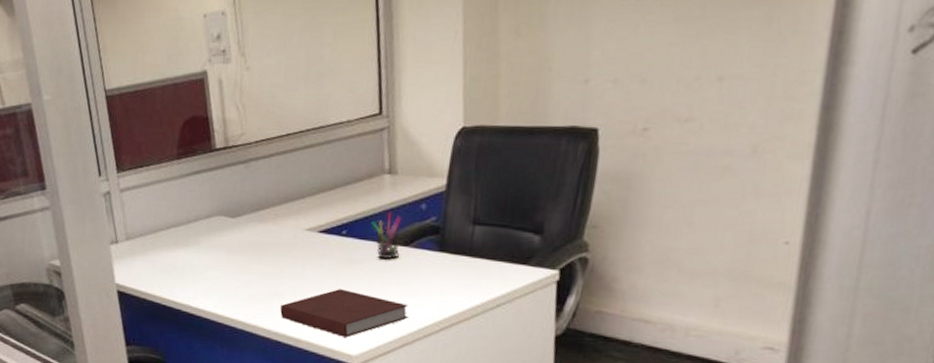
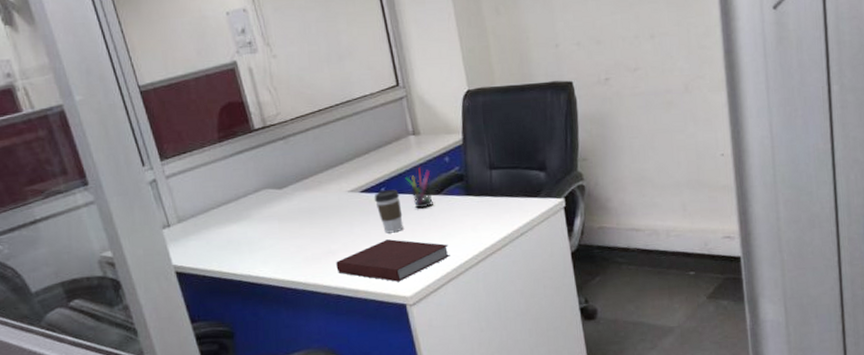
coffee cup: none [332,233,363,283] -> present [374,189,403,233]

